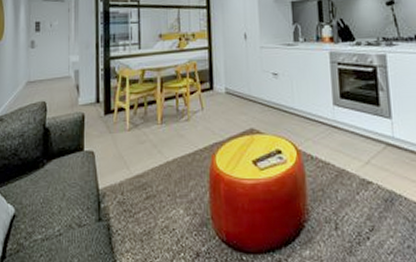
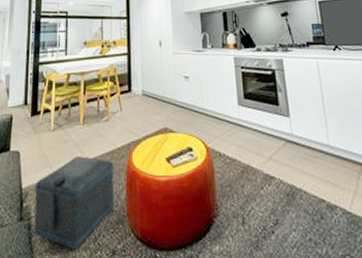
ottoman: none [112,157,198,250] -> present [33,156,115,249]

